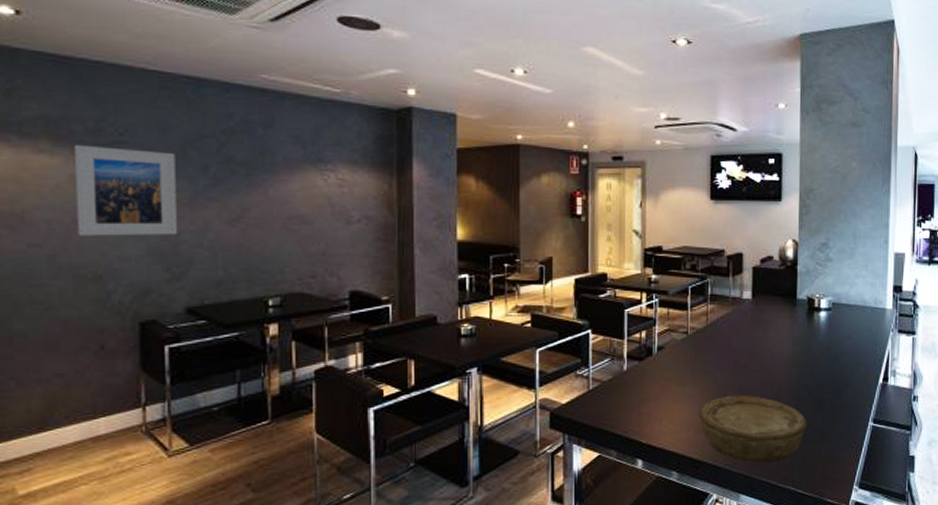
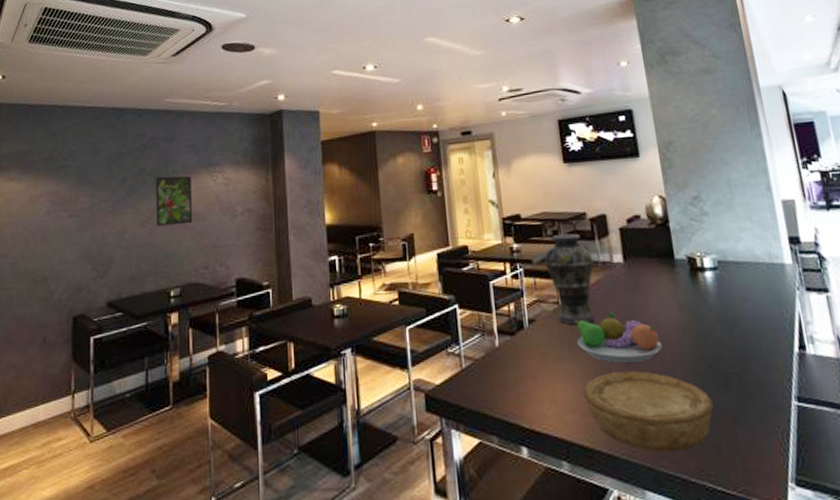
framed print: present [75,144,178,236] -> none [32,170,103,245]
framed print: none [248,169,297,227] -> present [156,176,193,227]
vase: none [679,269,725,353] -> present [544,233,595,325]
fruit bowl: none [699,343,774,388] -> present [573,312,663,363]

